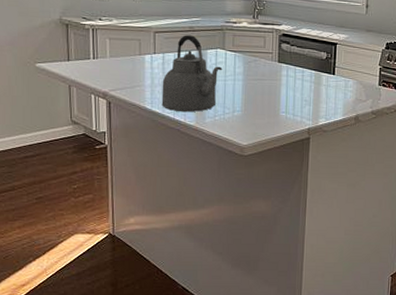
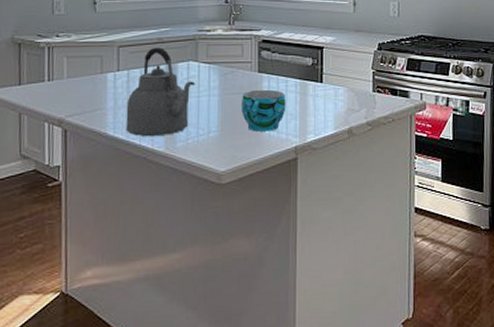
cup: none [263,77,302,114] -> present [242,89,286,132]

